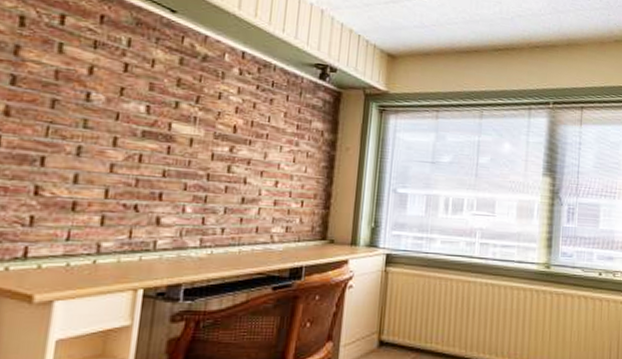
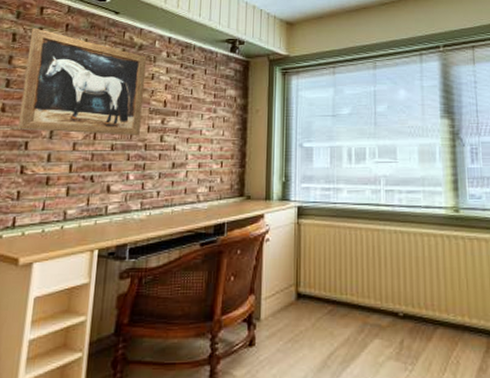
wall art: none [30,12,213,162] -> present [18,28,147,135]

